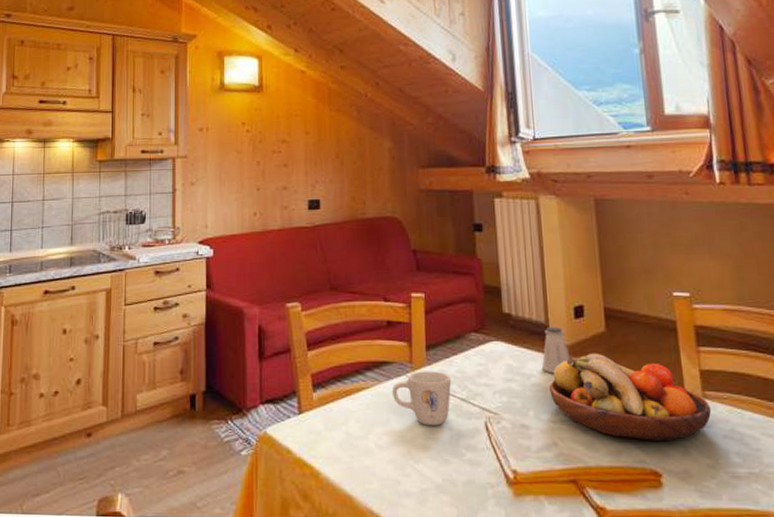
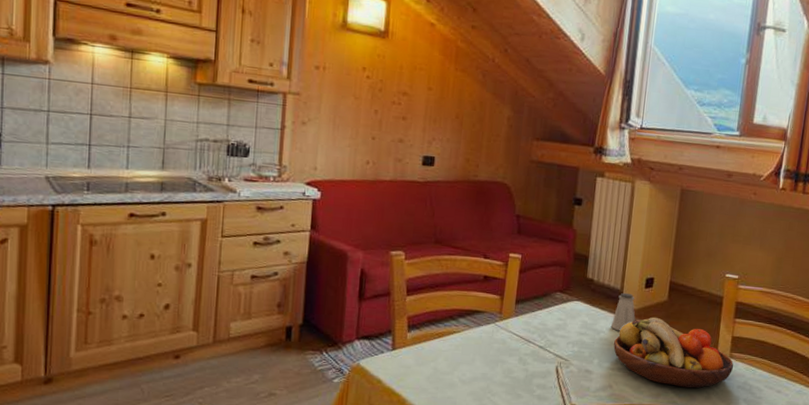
mug: present [391,371,452,426] -> none [480,321,534,367]

